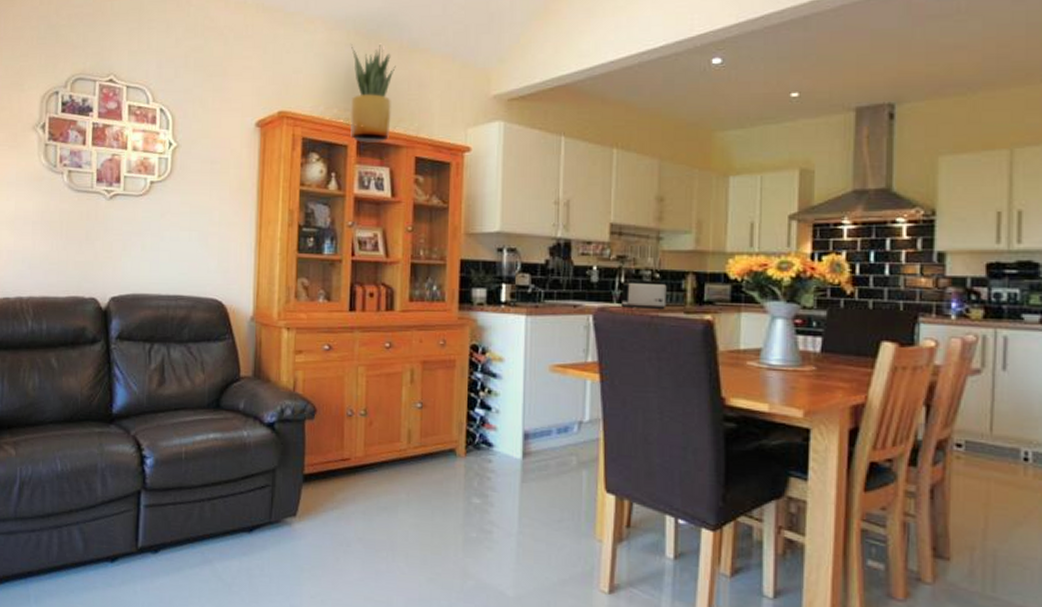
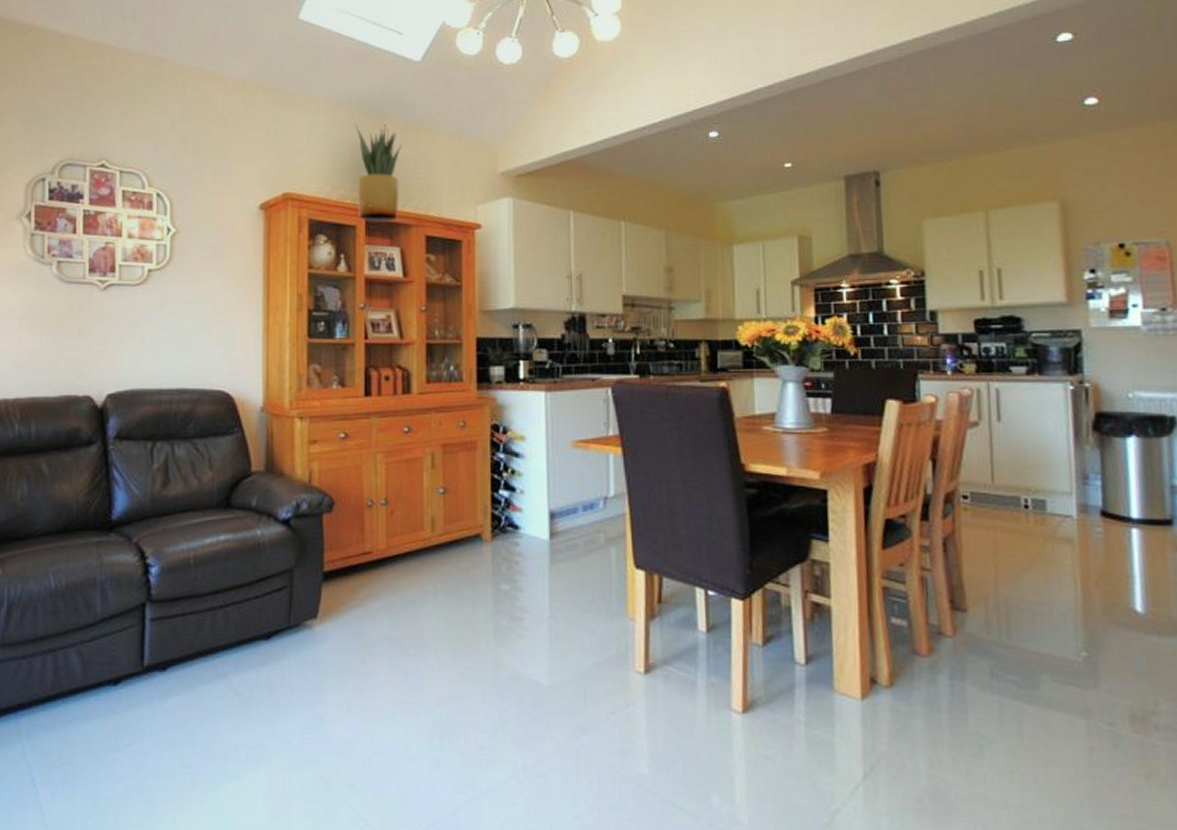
toaster: present [622,282,667,310] -> none [638,353,682,380]

